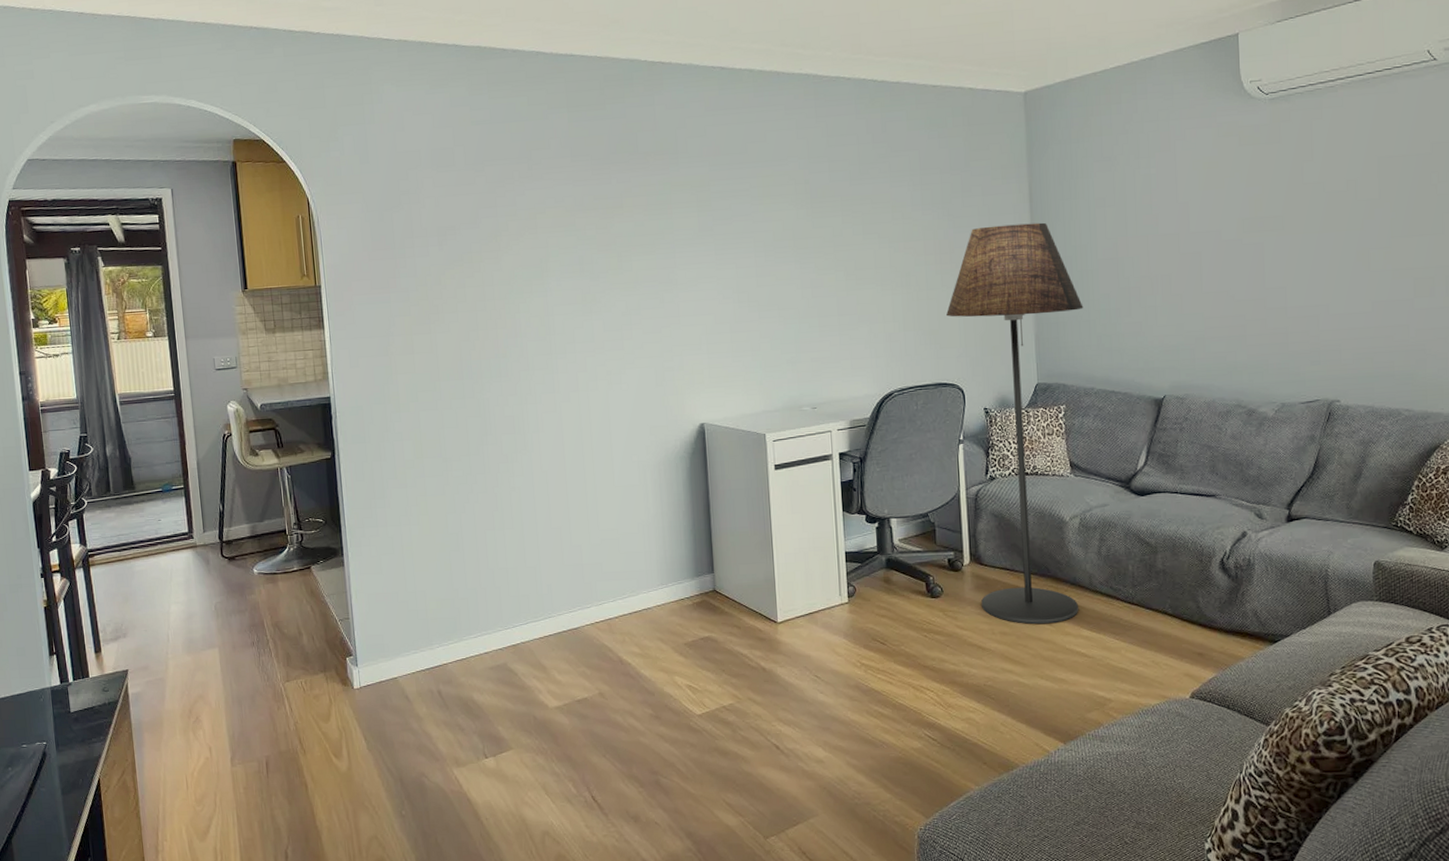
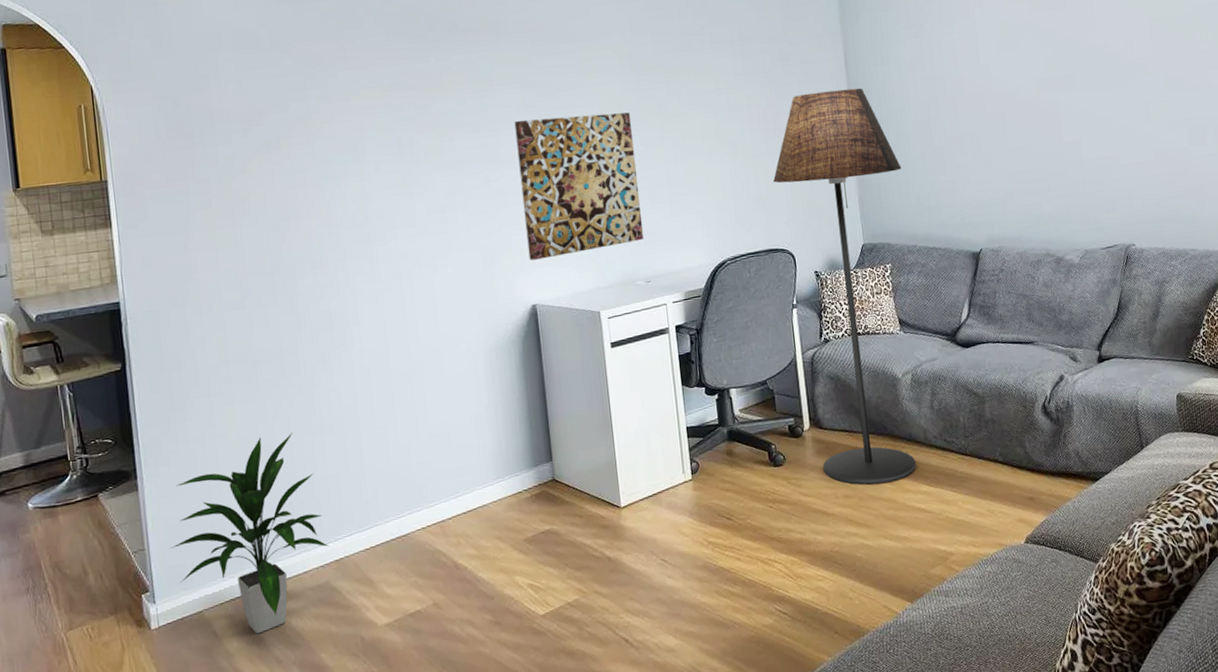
indoor plant: none [370,526,507,703] -> present [170,432,329,634]
wall art: none [690,239,812,381] -> present [514,112,645,261]

